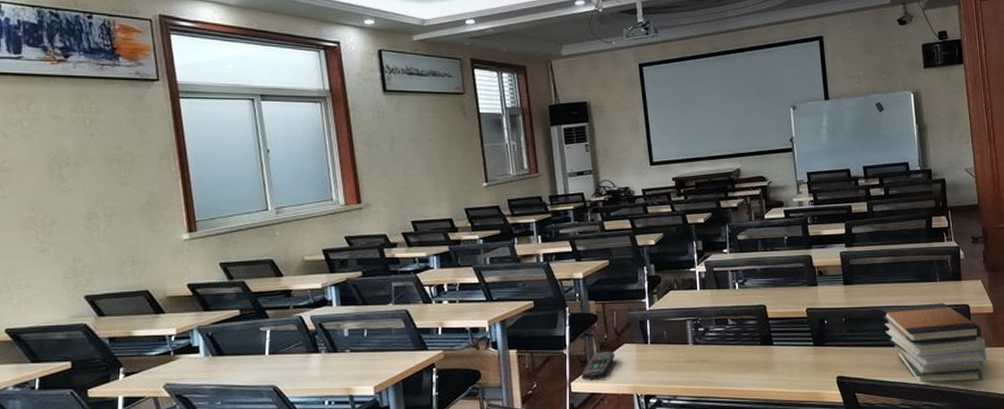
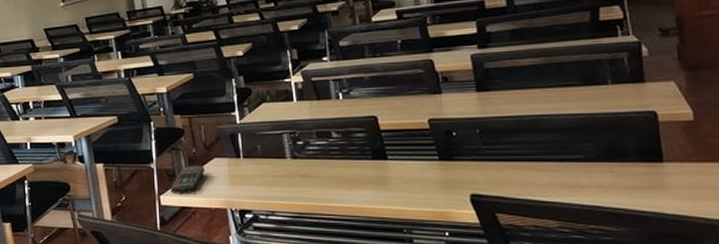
book stack: present [882,303,987,382] -> none [529,110,685,203]

